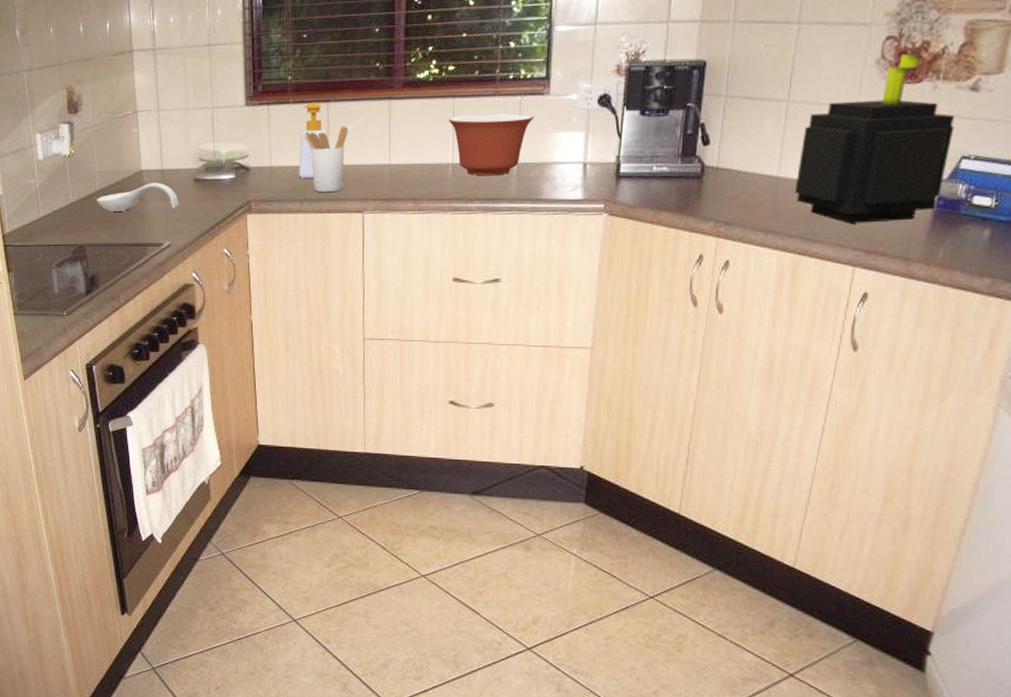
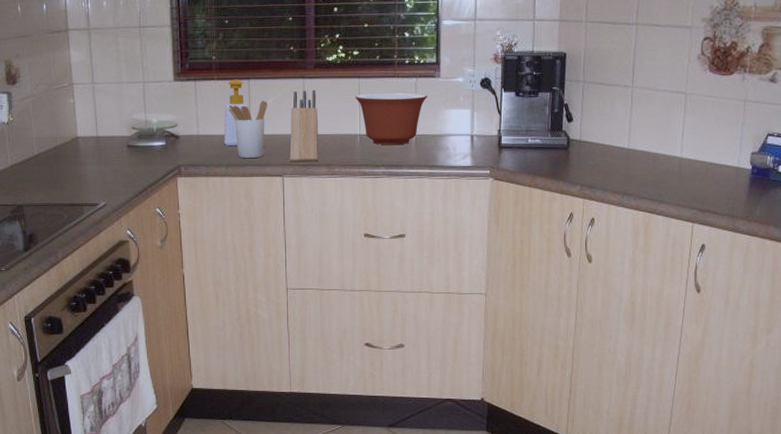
spoon rest: present [96,183,180,211] -> none [34,148,114,174]
knife block: none [371,112,405,197] -> present [289,90,318,162]
plant pot: present [794,54,955,223] -> none [642,52,761,187]

